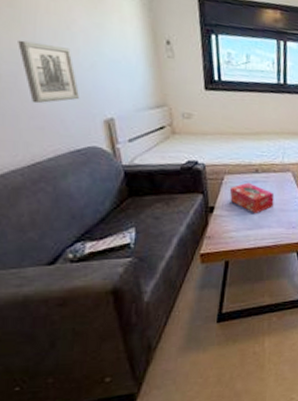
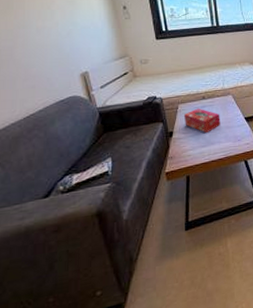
wall art: present [18,40,80,104] -> none [12,22,61,69]

